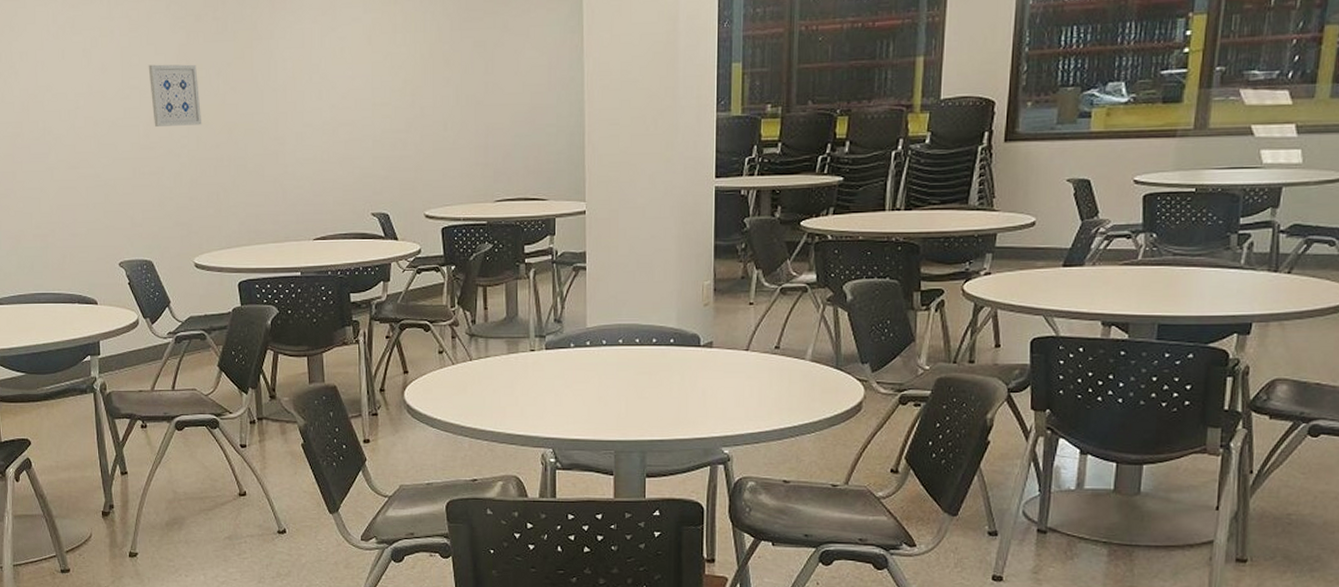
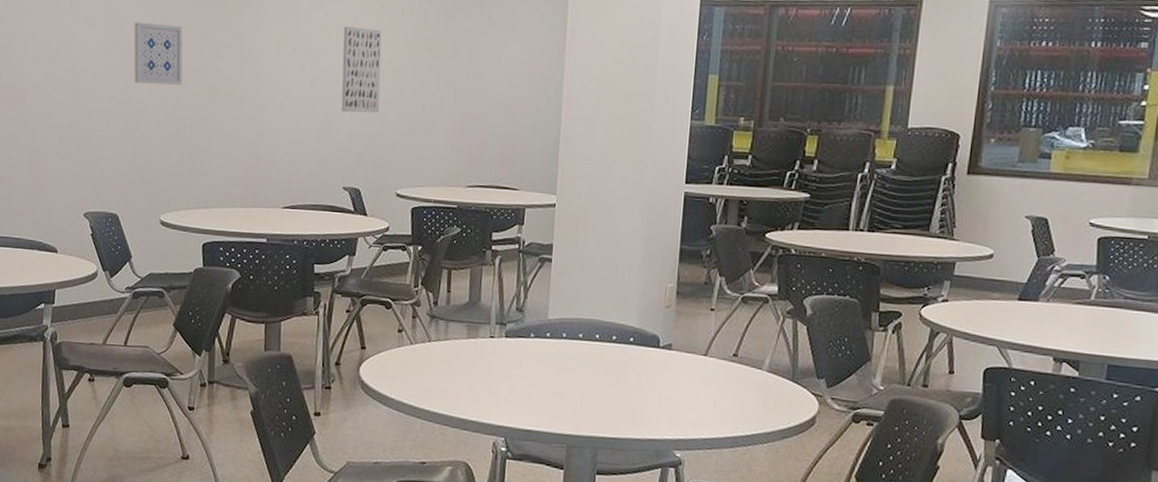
wall art: none [358,48,401,137] -> present [341,26,382,113]

